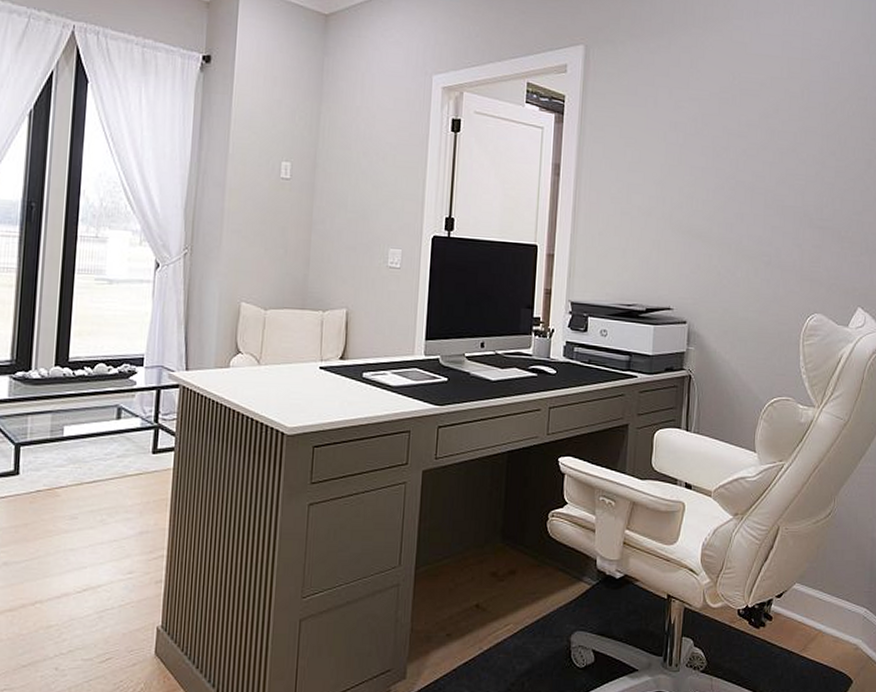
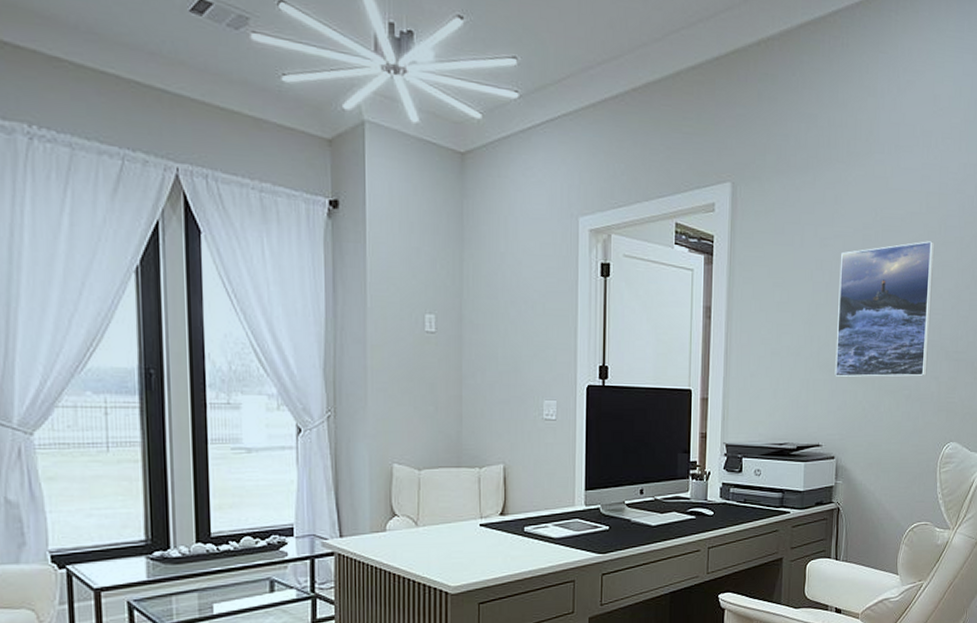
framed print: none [688,106,797,244] -> present [835,241,935,378]

